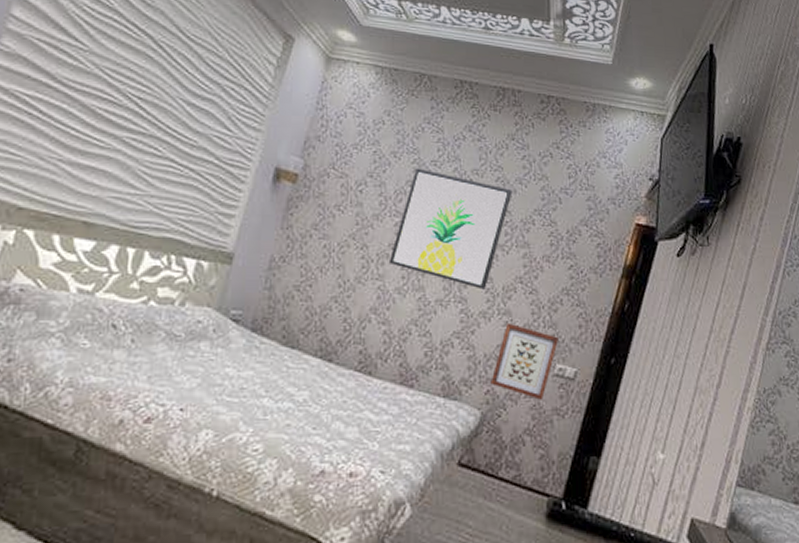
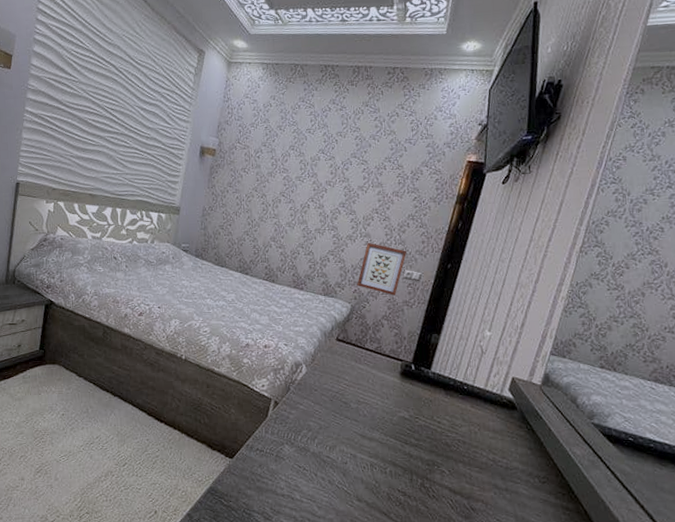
wall art: present [388,168,513,290] -> none [280,135,368,220]

